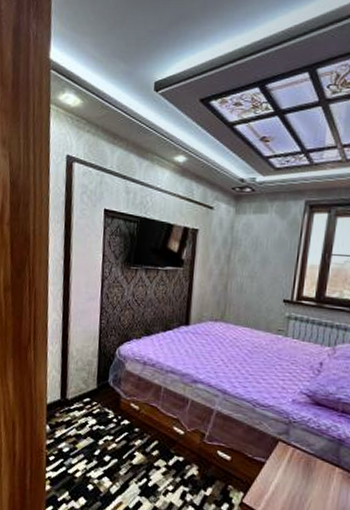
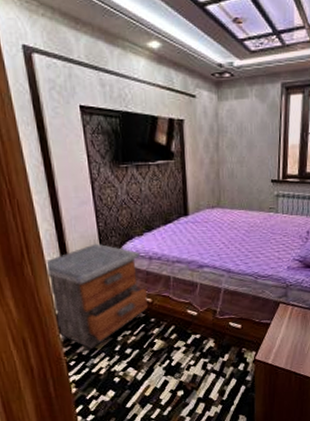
nightstand: none [46,339,136,447] -> present [46,243,149,349]

